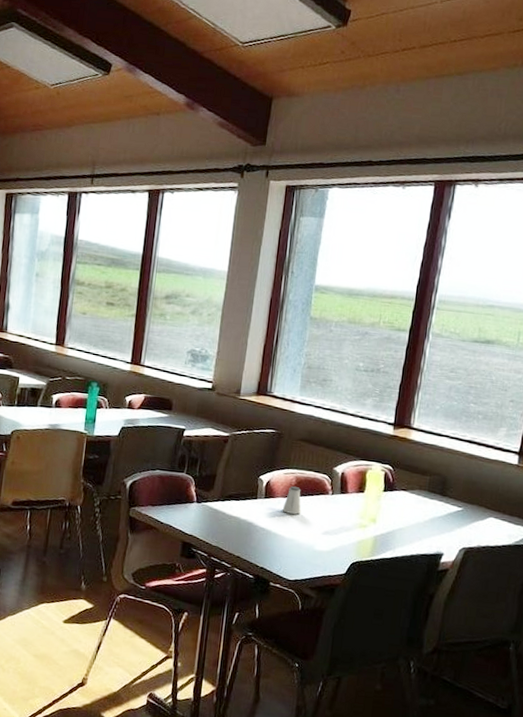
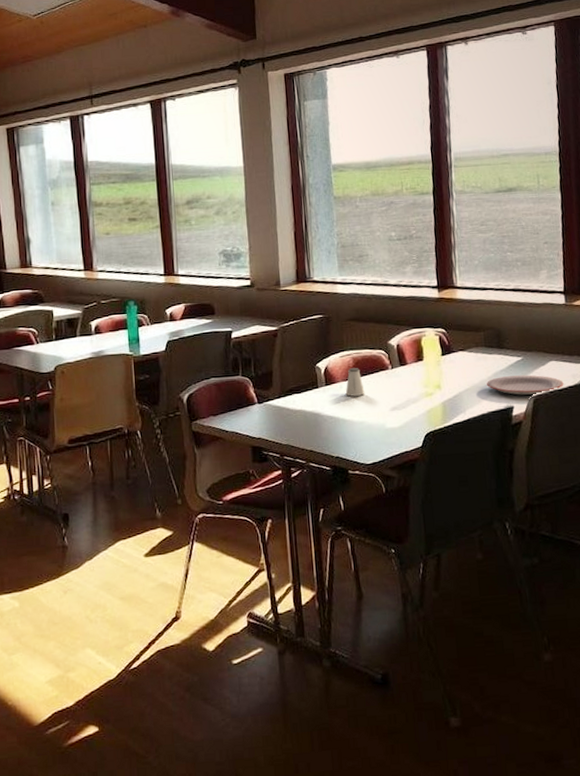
plate: none [421,523,498,547] -> present [487,375,564,395]

